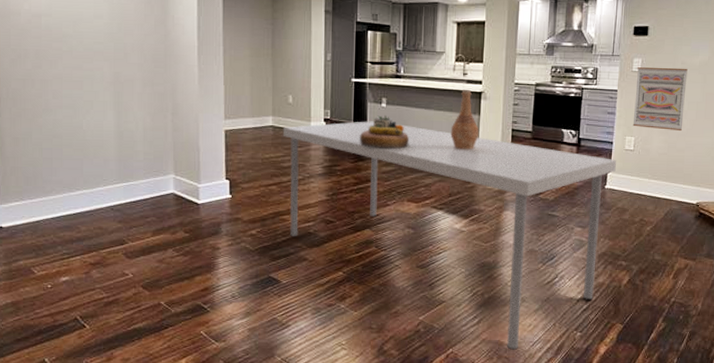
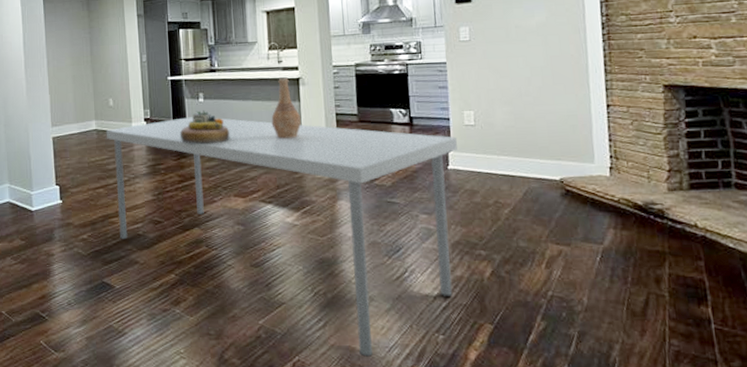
wall art: present [632,67,688,132] -> none [466,31,528,101]

